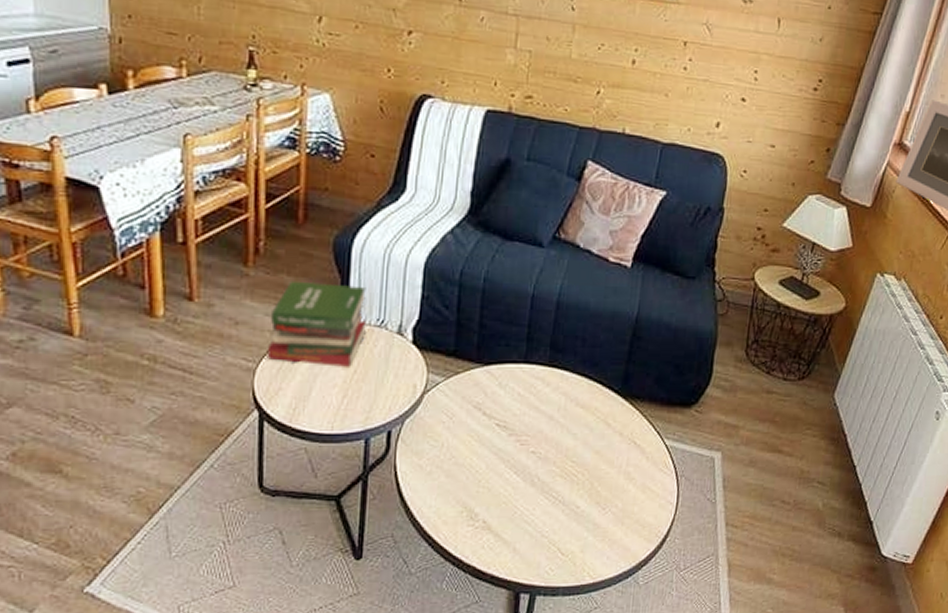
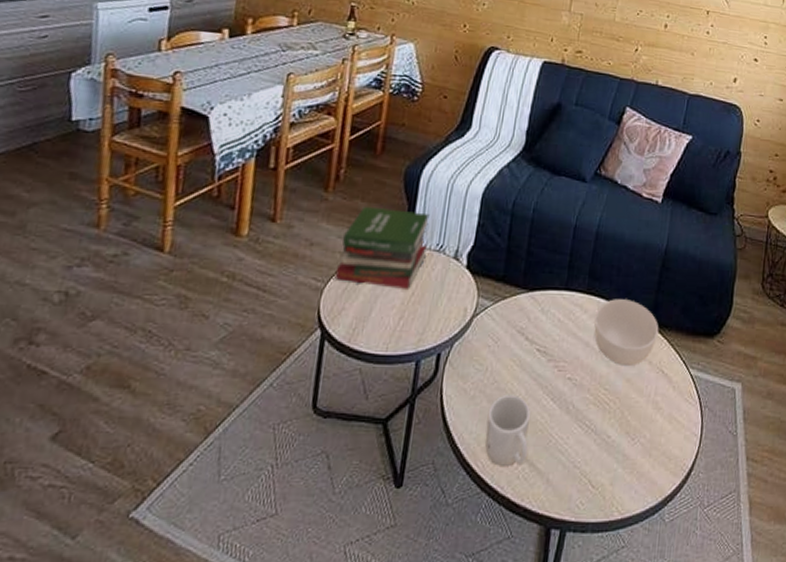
mug: none [445,469,494,537] -> present [485,394,531,466]
bowl: none [558,371,631,438] -> present [594,299,659,365]

